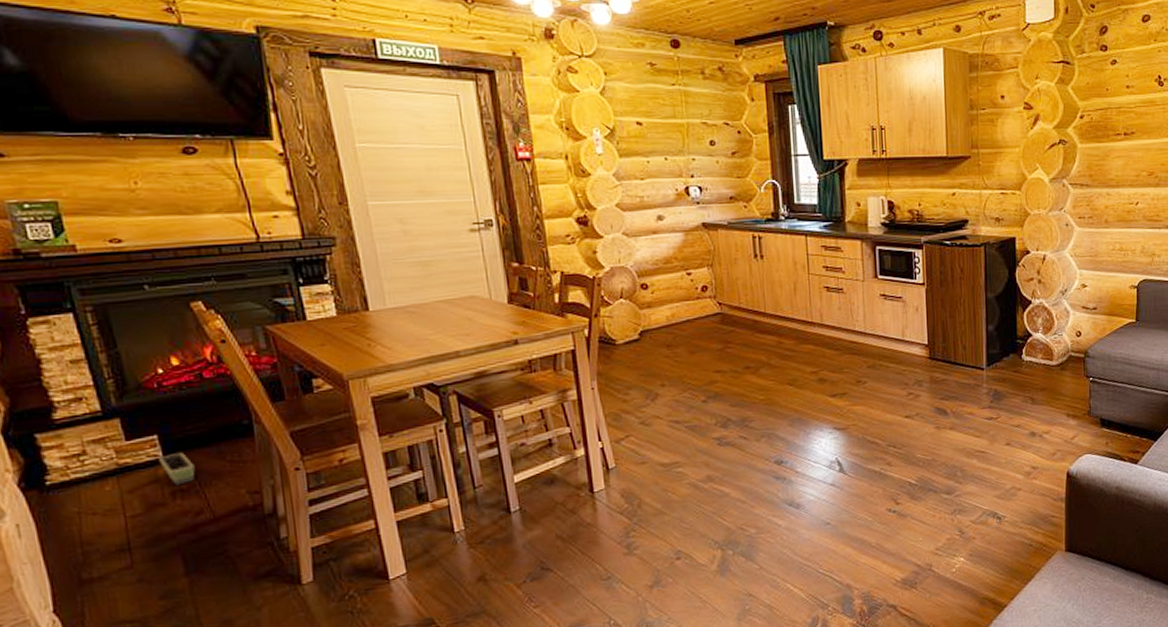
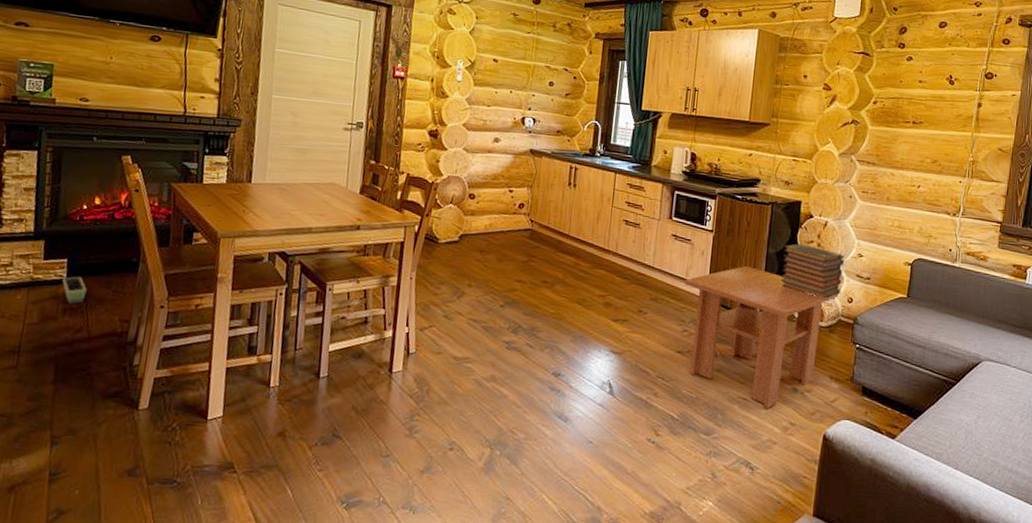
coffee table: none [901,315,1066,457] -> present [684,265,839,409]
book stack: none [1003,283,1069,338] -> present [781,243,845,300]

